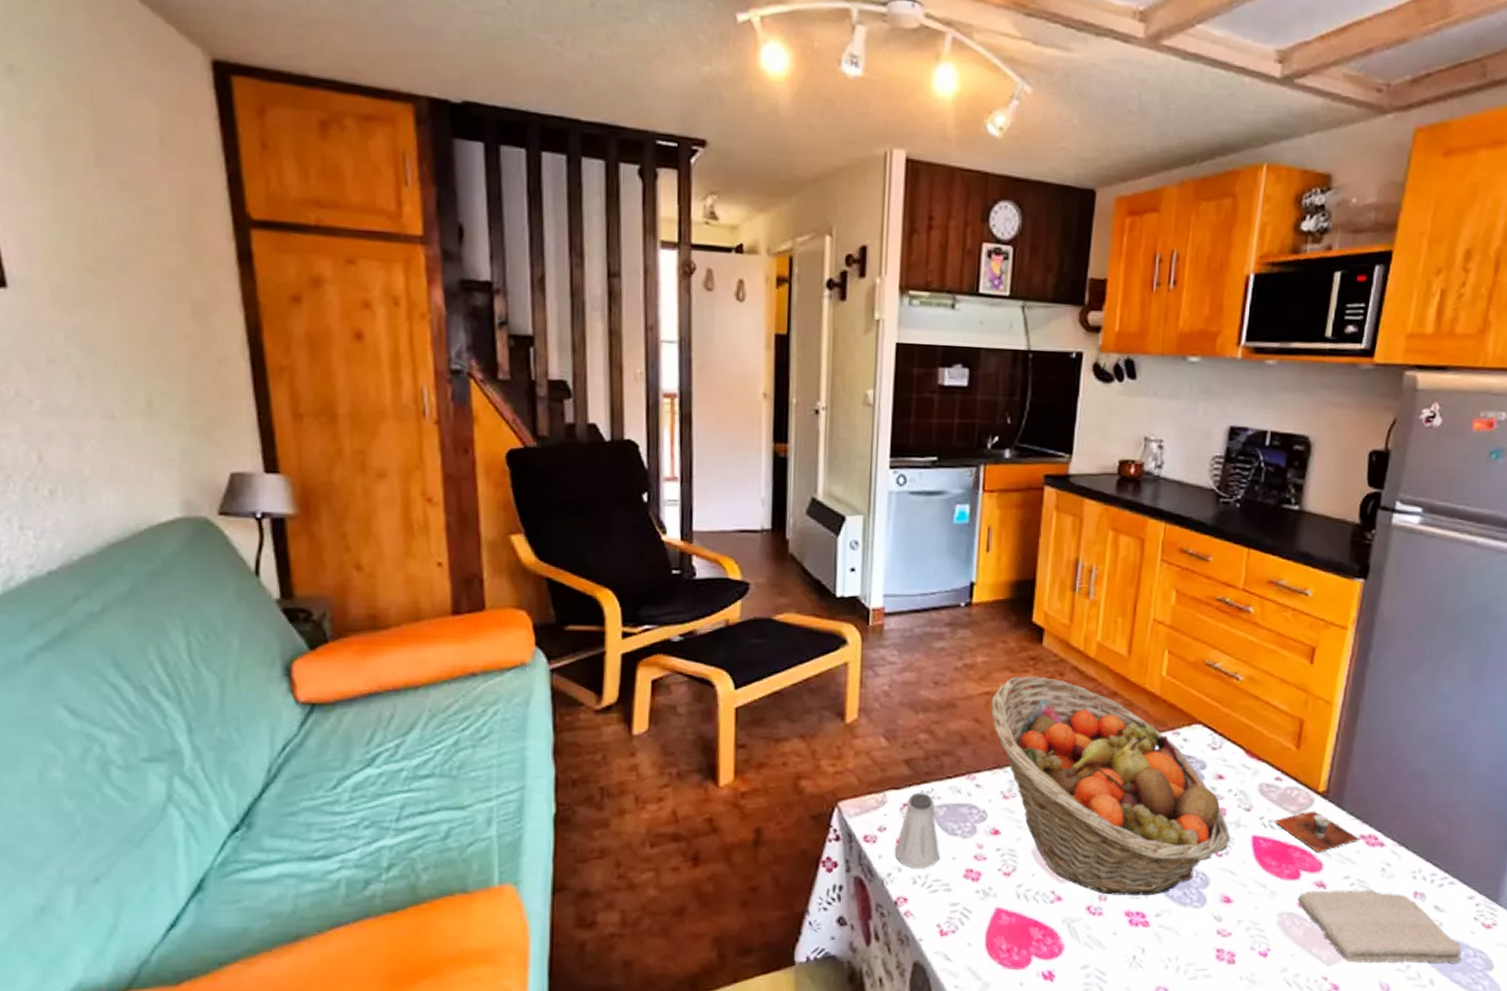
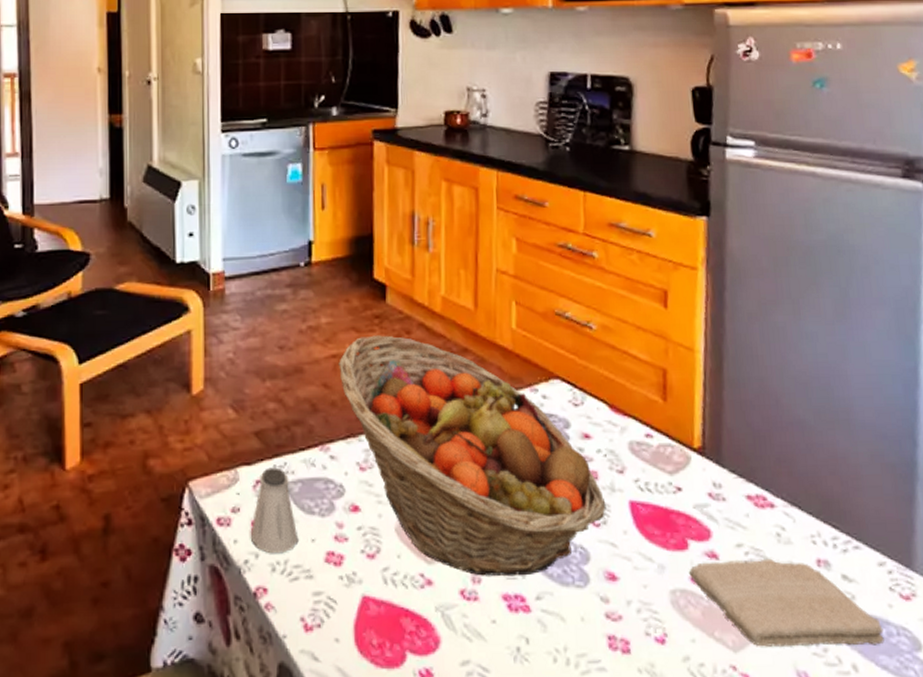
cup: present [1274,811,1361,853] -> none [651,470,748,518]

